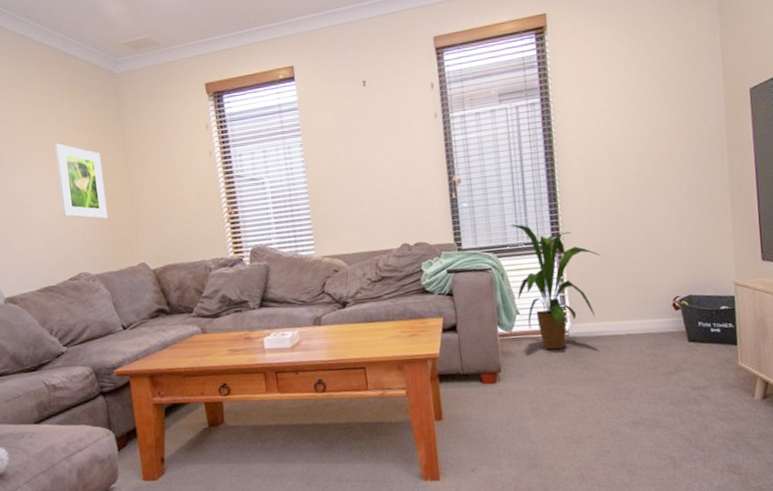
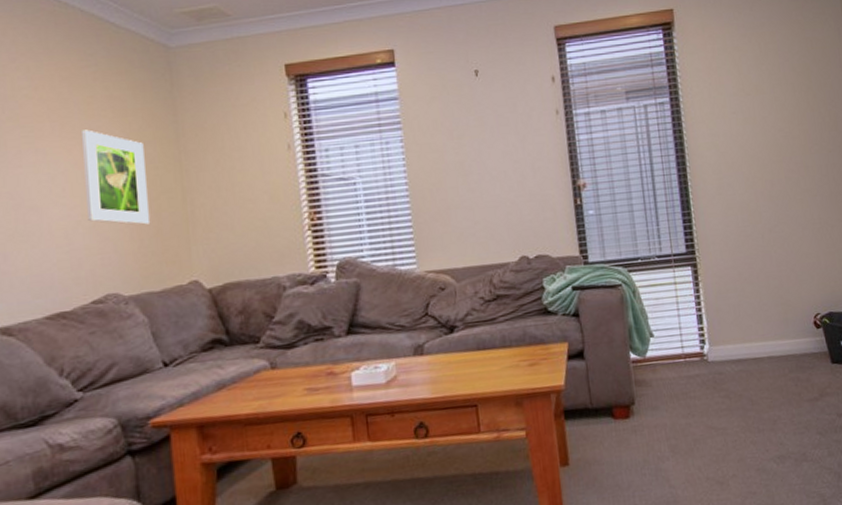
house plant: present [510,224,600,350] -> none [641,234,737,377]

